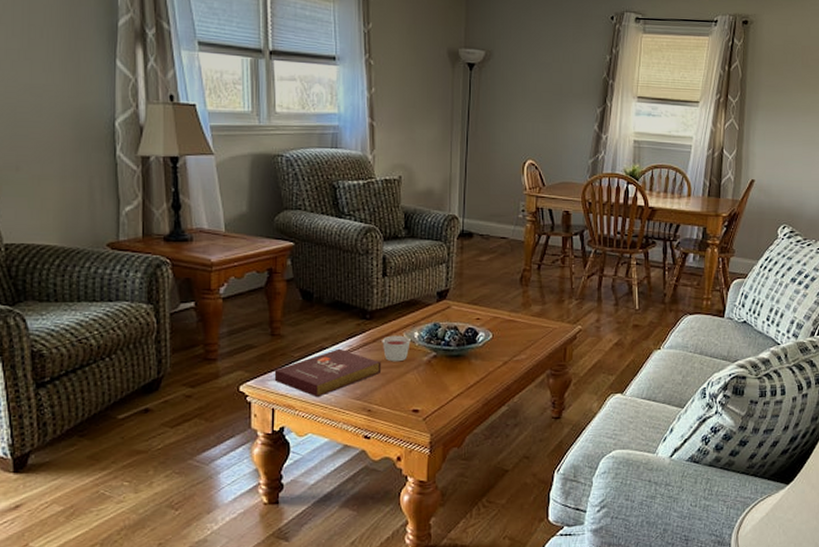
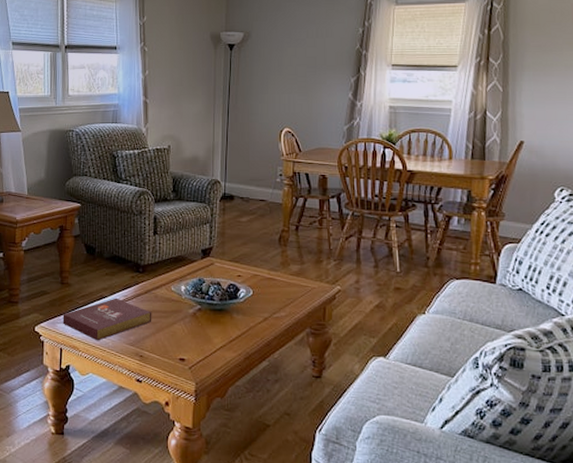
candle: present [382,335,411,362] -> none [153,288,178,313]

